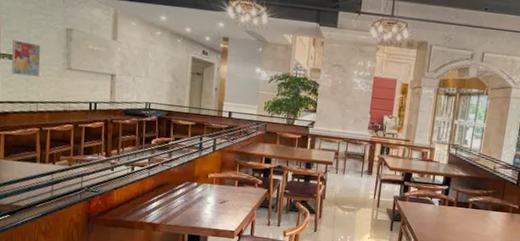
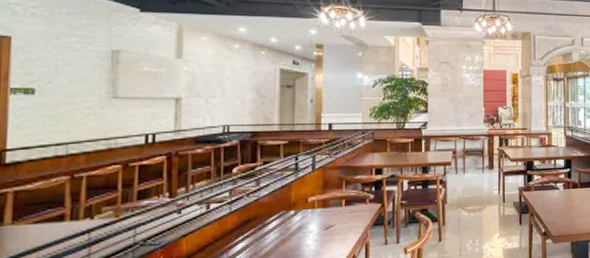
wall art: present [11,40,41,77] -> none [26,70,74,113]

